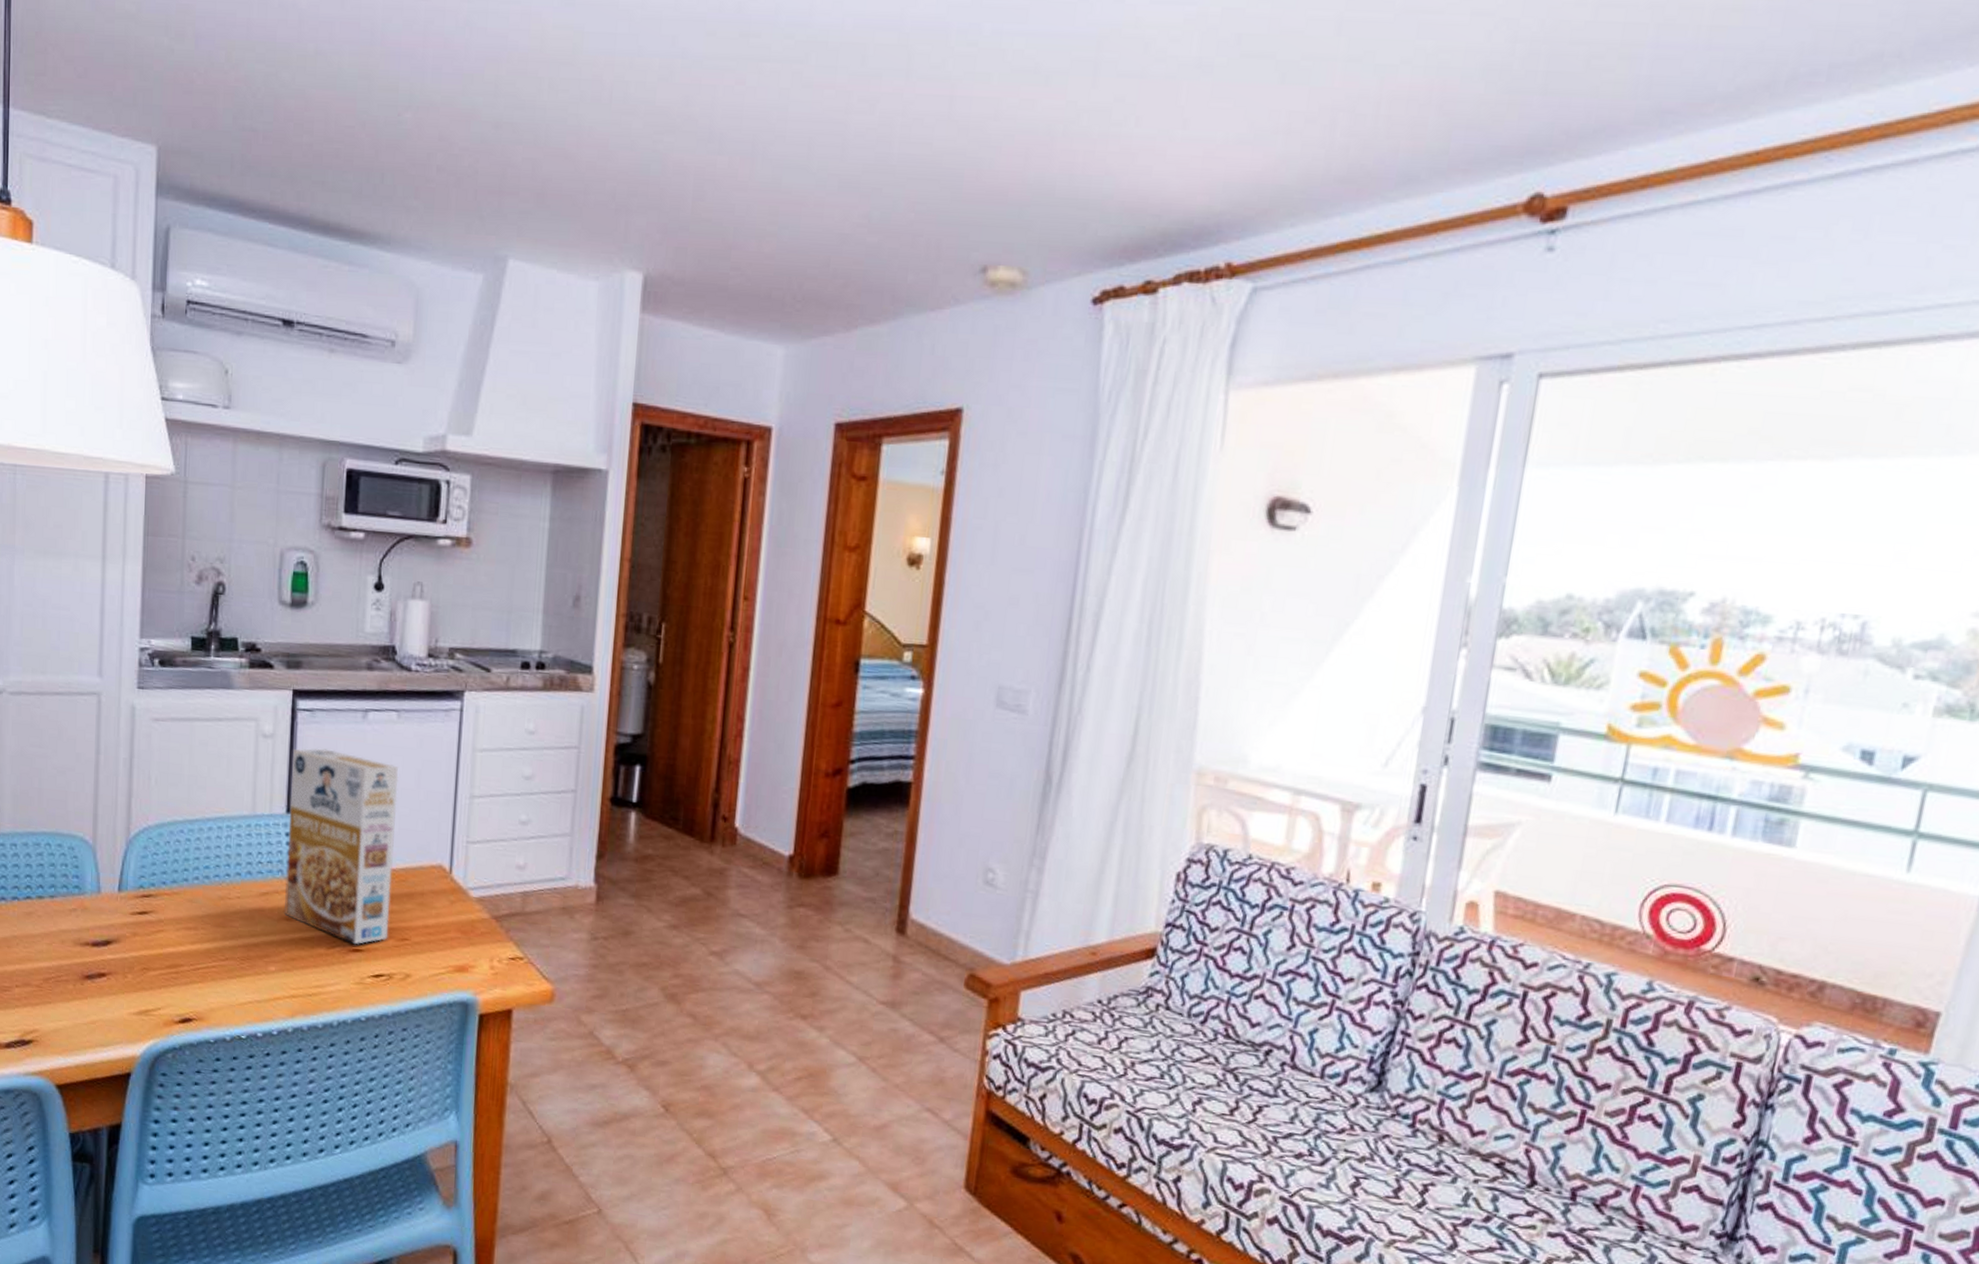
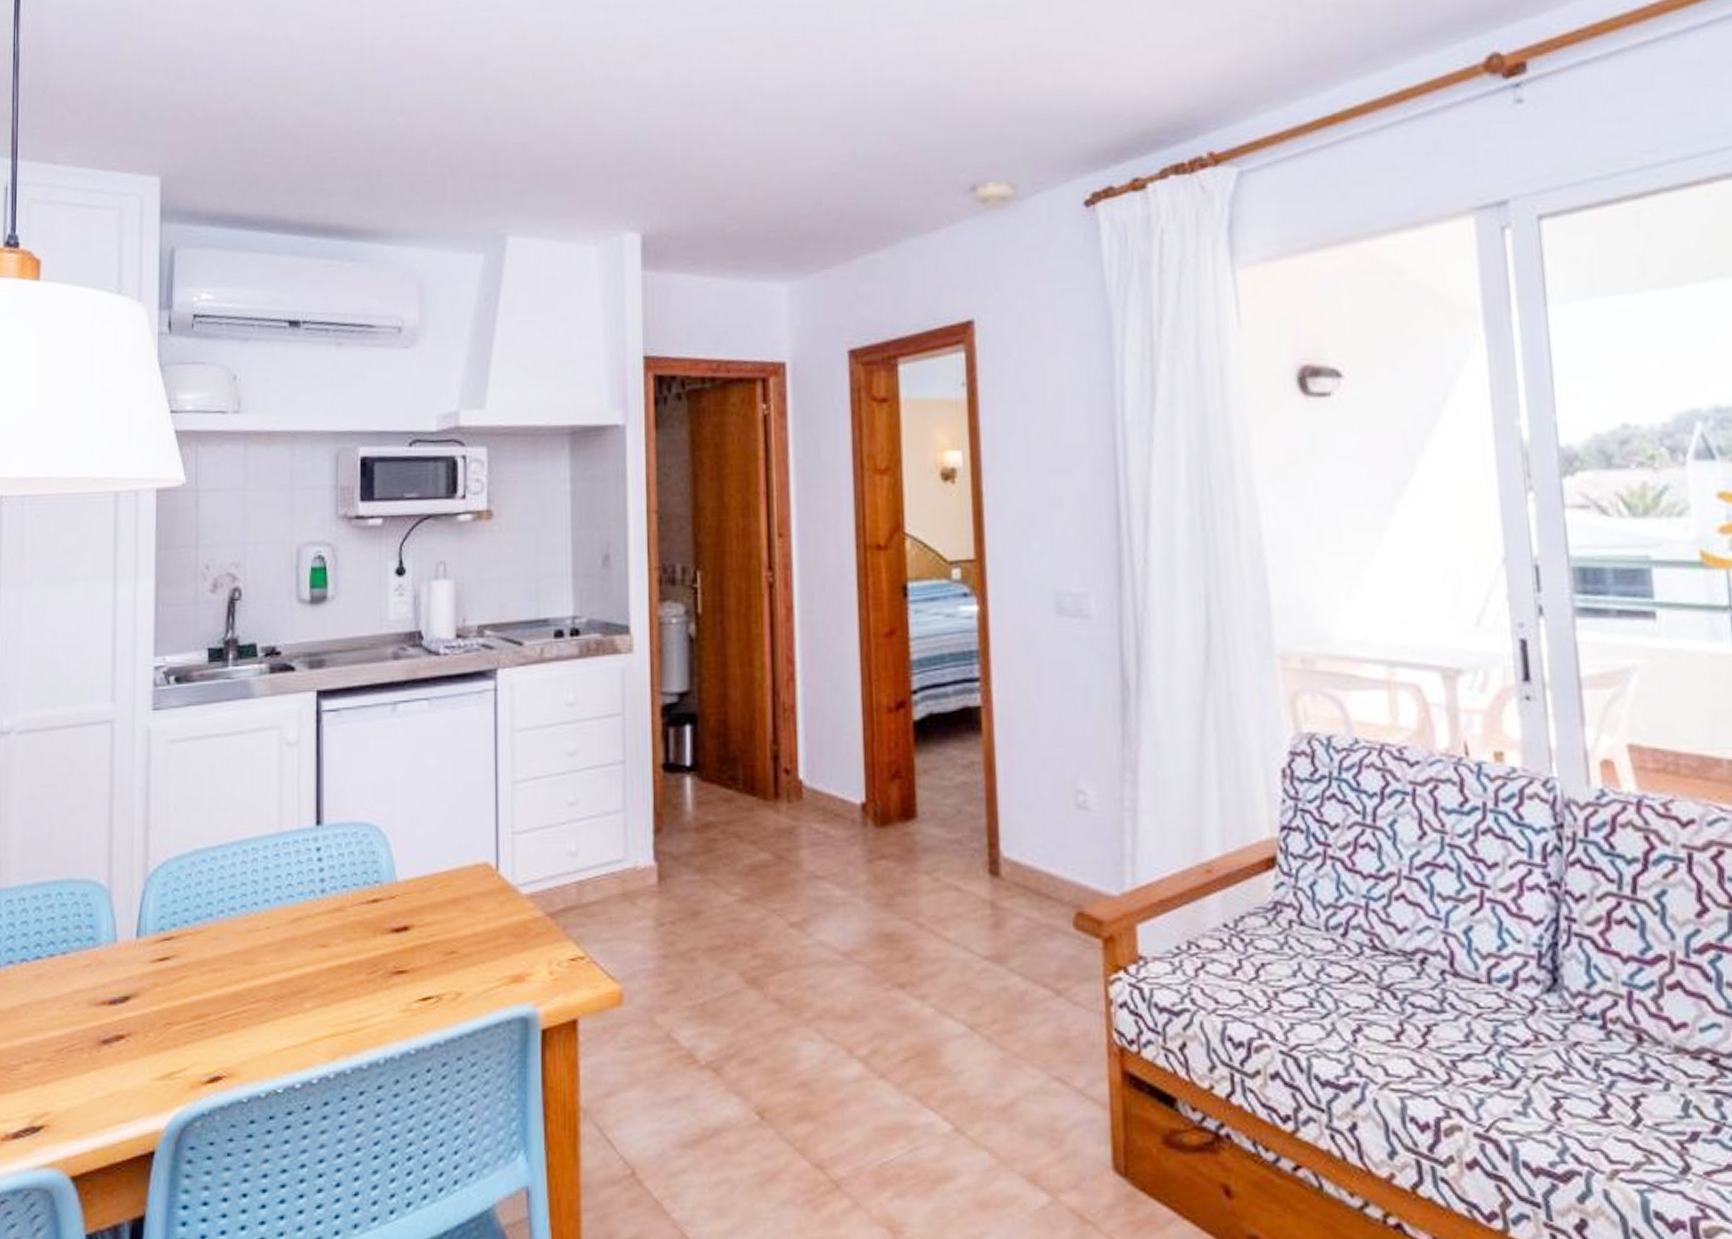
cereal box: present [283,748,399,945] -> none [318,750,434,966]

